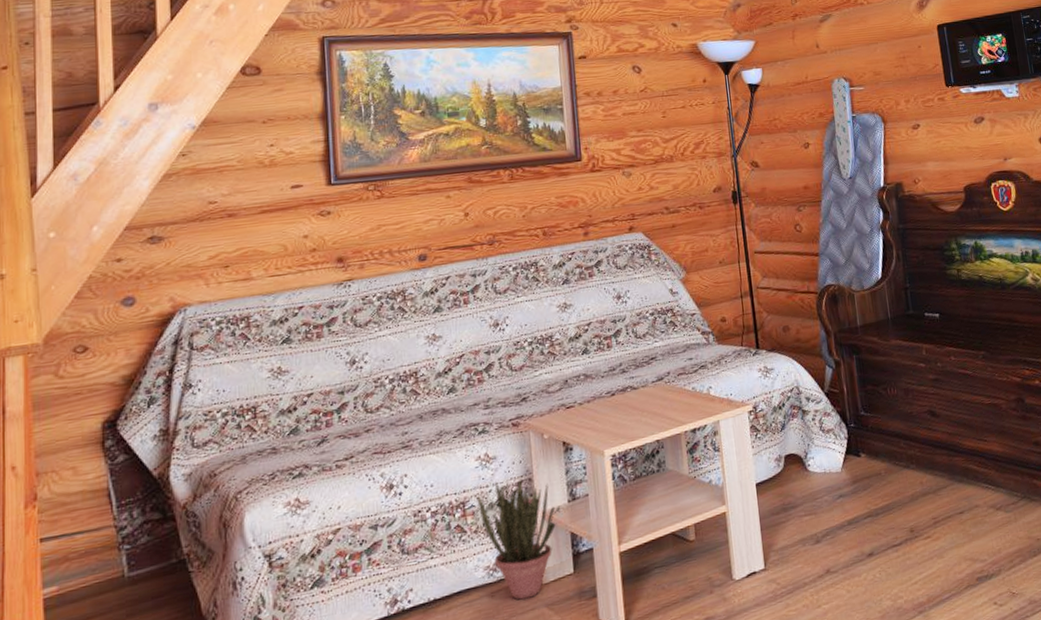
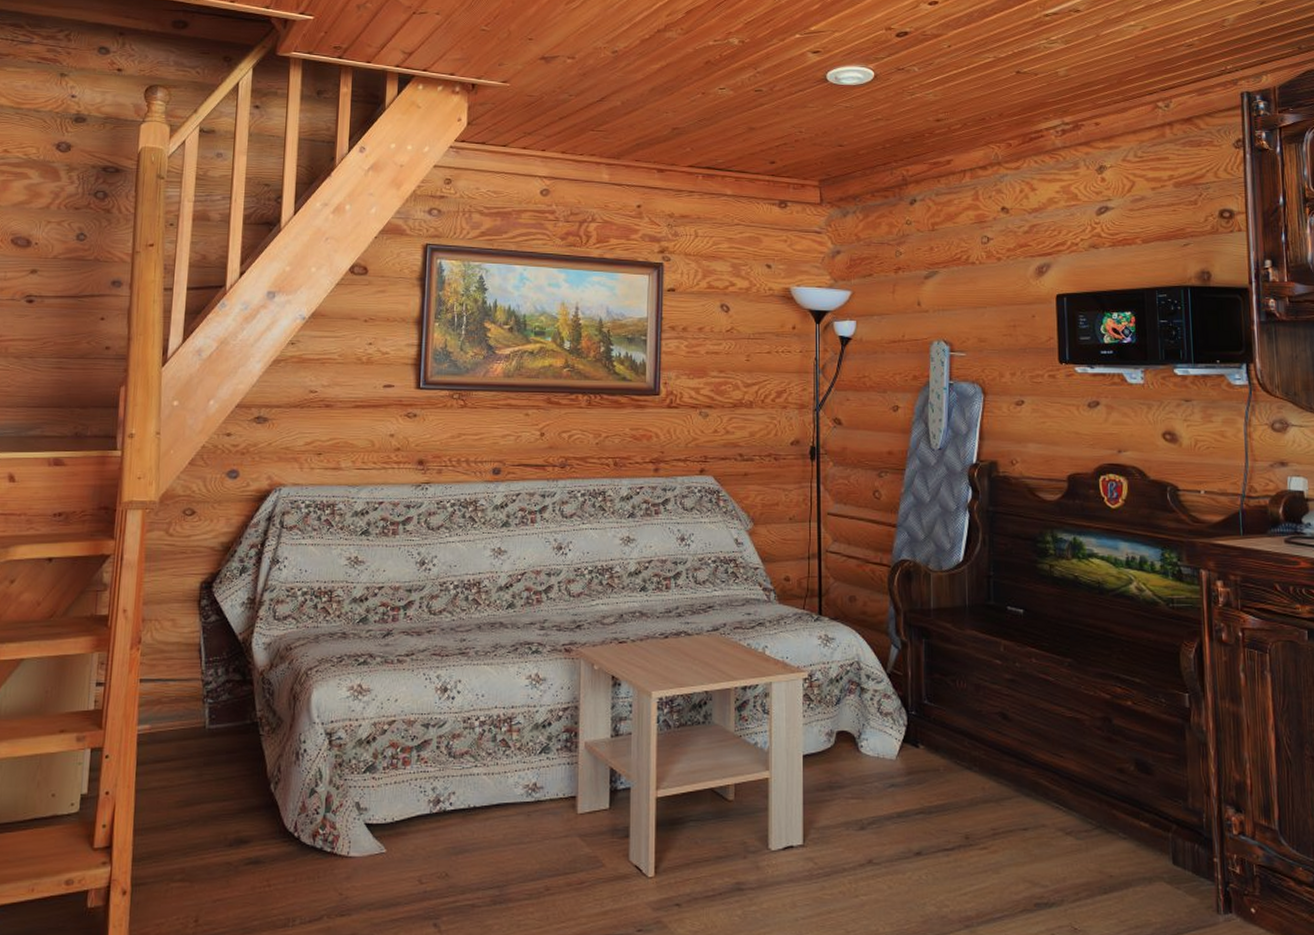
potted plant: present [478,479,561,600] -> none [524,703,603,825]

